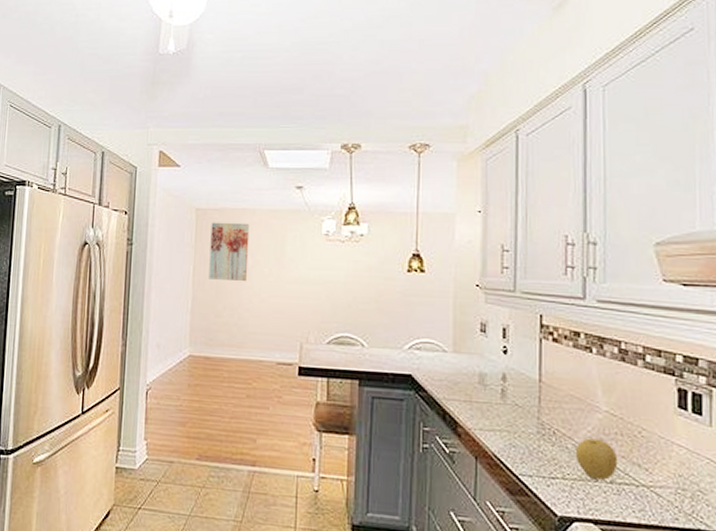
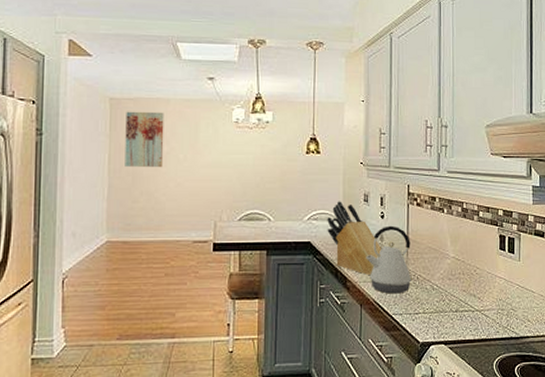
knife block: none [433,329,504,423] -> present [327,201,382,276]
kettle: none [482,363,548,450] -> present [366,225,413,294]
fruit: present [575,438,618,480] -> none [432,279,461,311]

